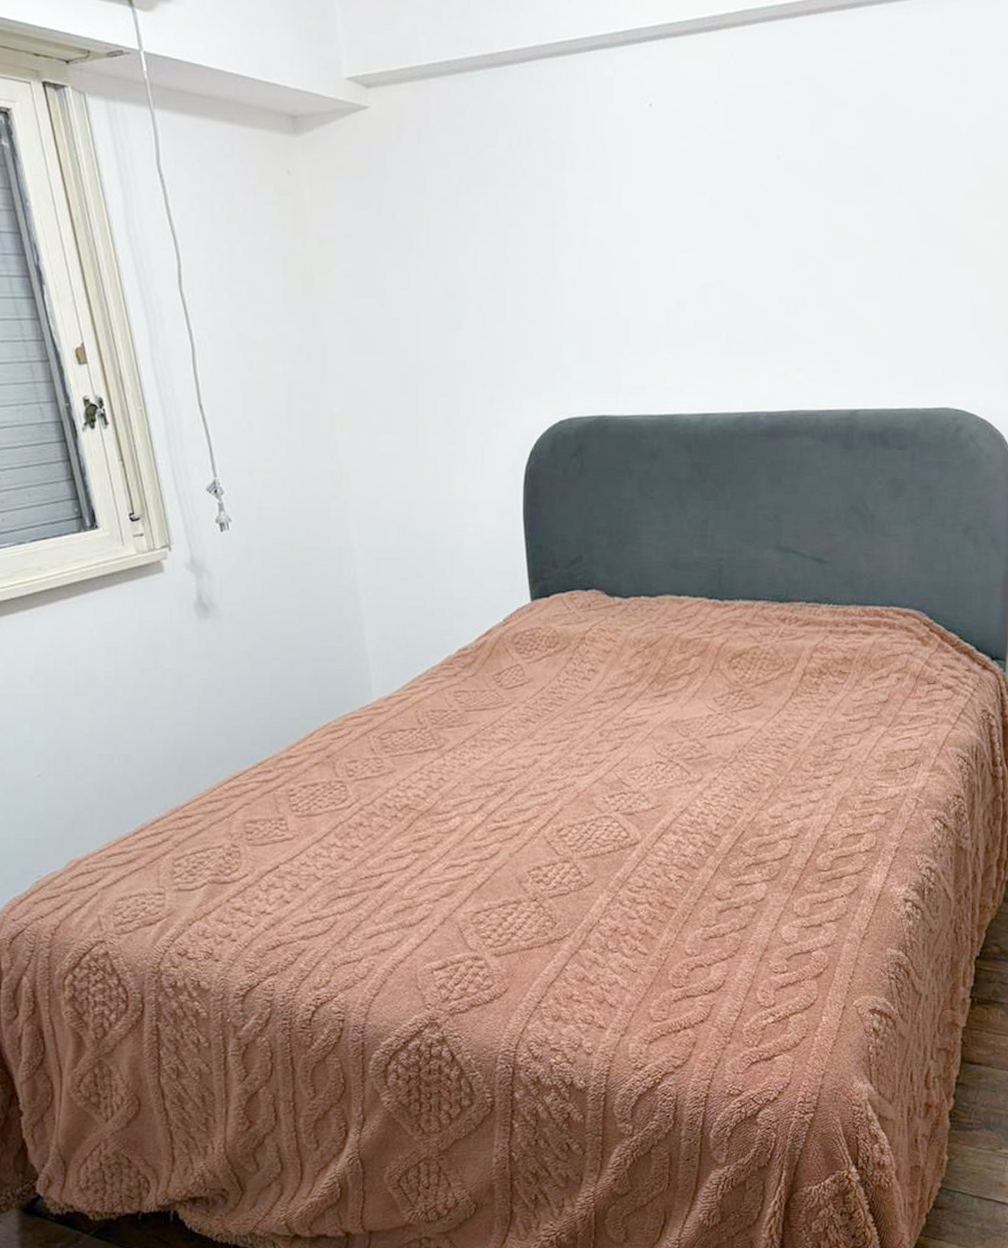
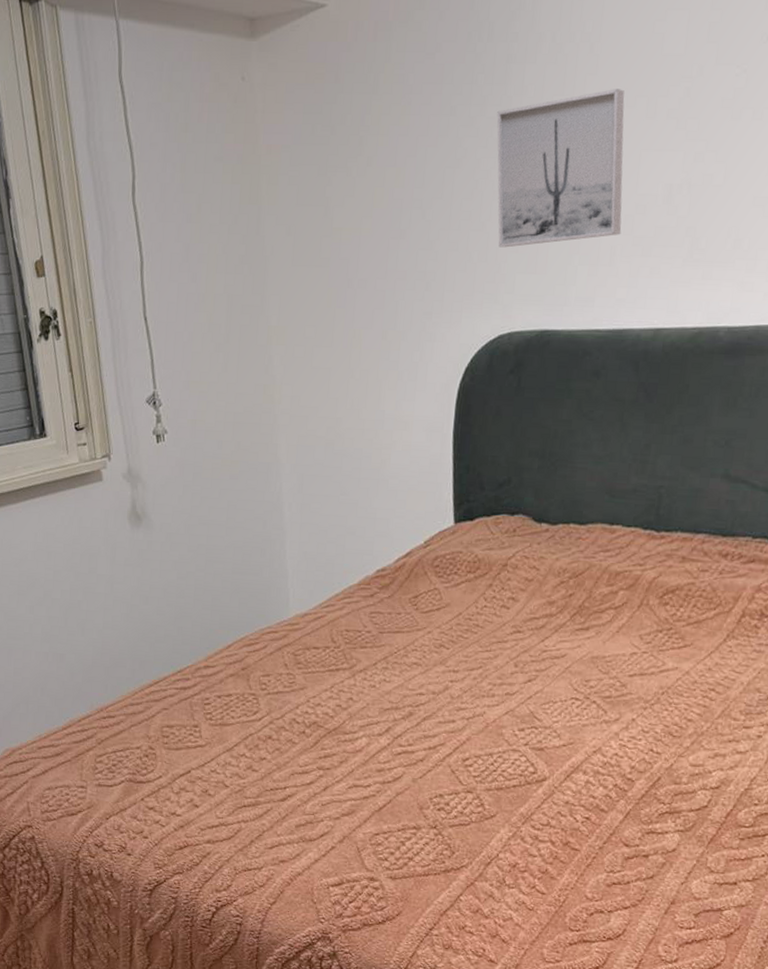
wall art: none [541,196,665,339] -> present [497,89,625,248]

